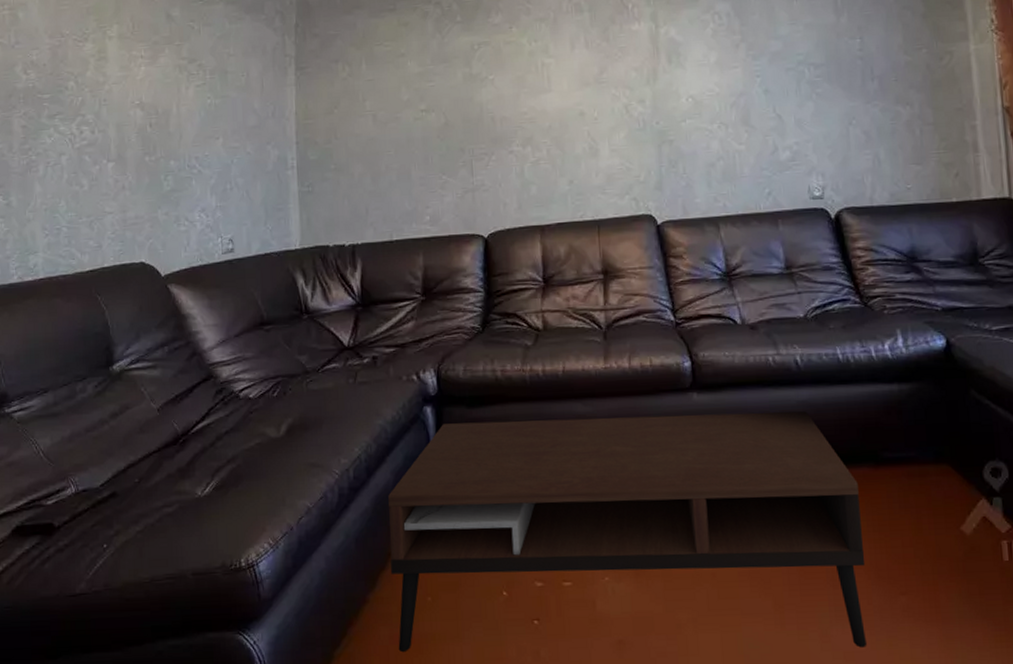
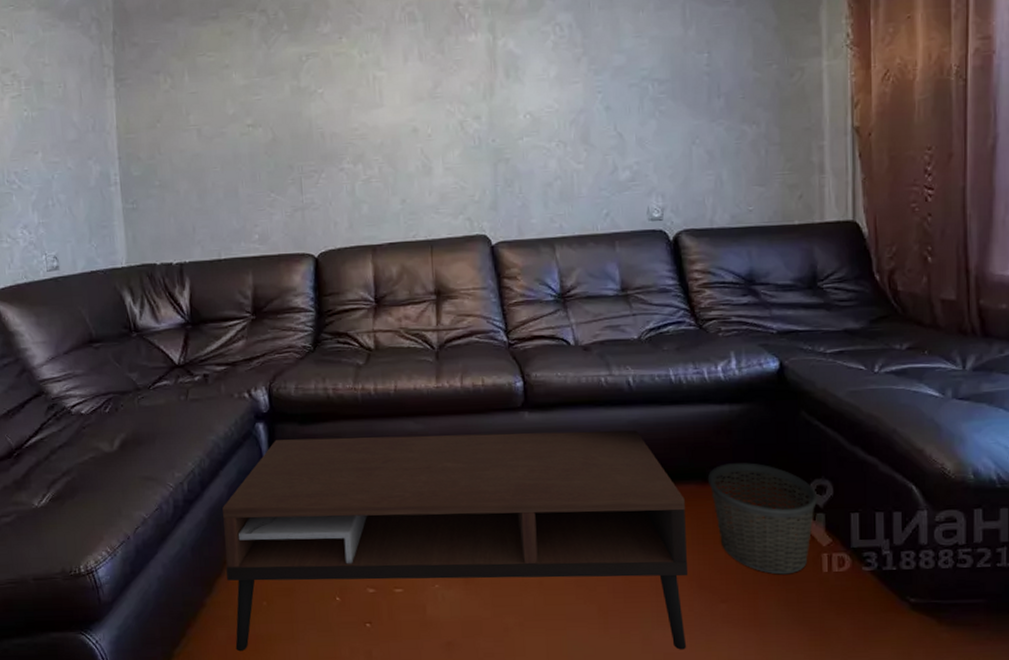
basket: none [879,443,994,564] -> present [707,462,818,575]

